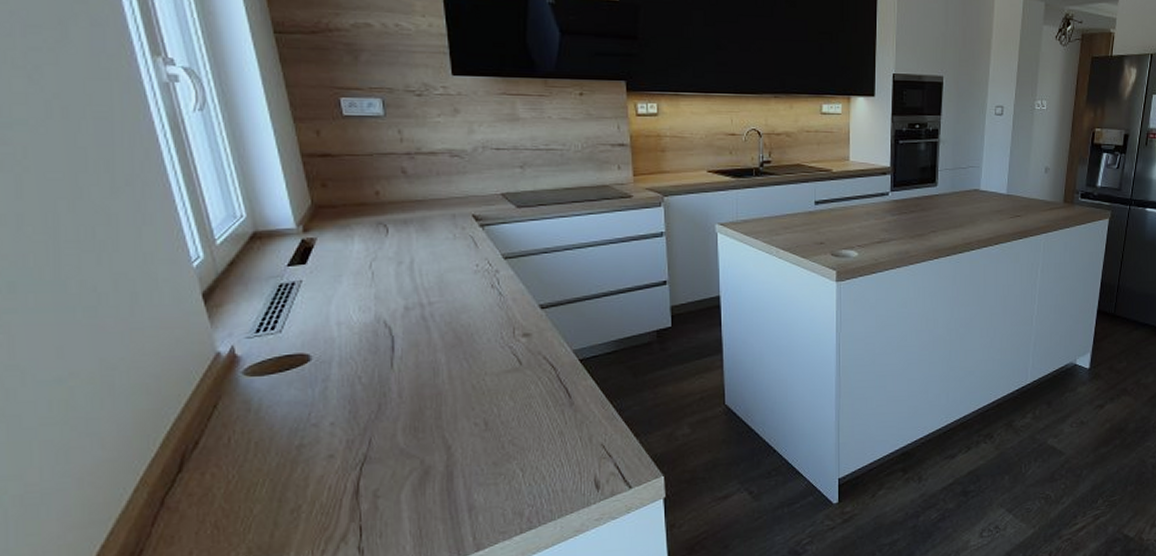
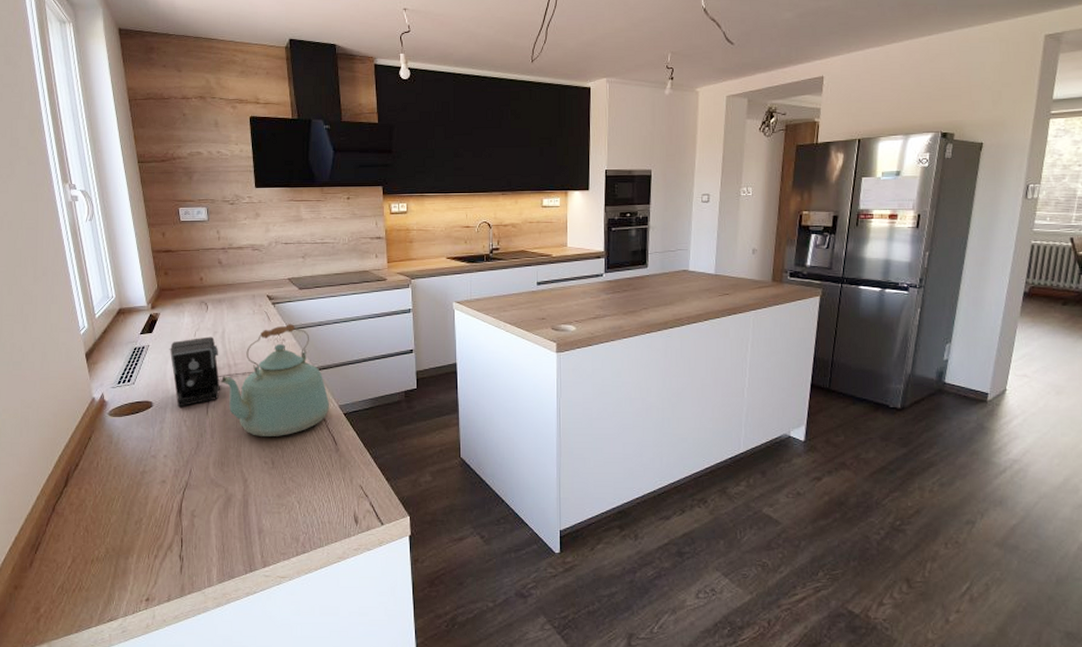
coffee maker: none [332,268,457,360] -> present [169,336,254,407]
kettle: none [409,251,561,392] -> present [220,324,330,436]

